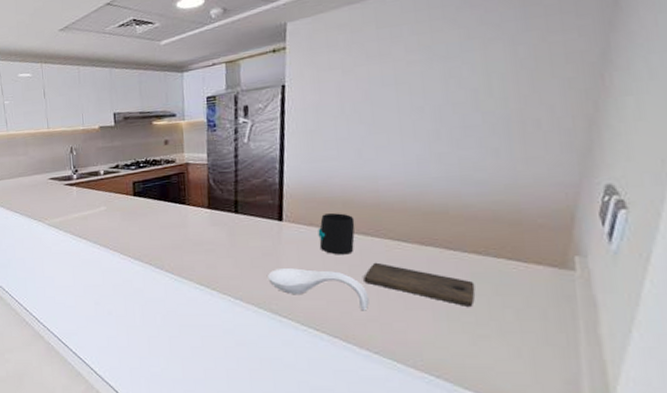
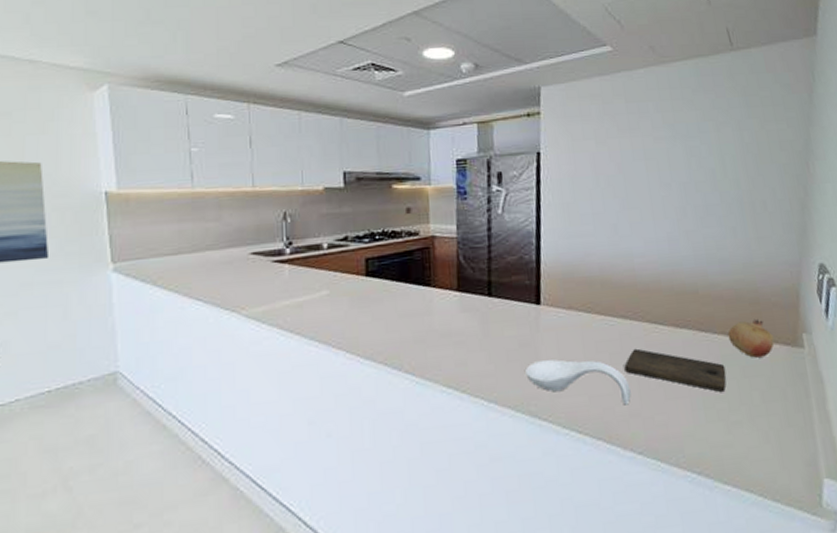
mug: present [318,213,355,255] -> none [577,294,614,342]
fruit: none [480,239,537,277] -> present [728,318,775,358]

